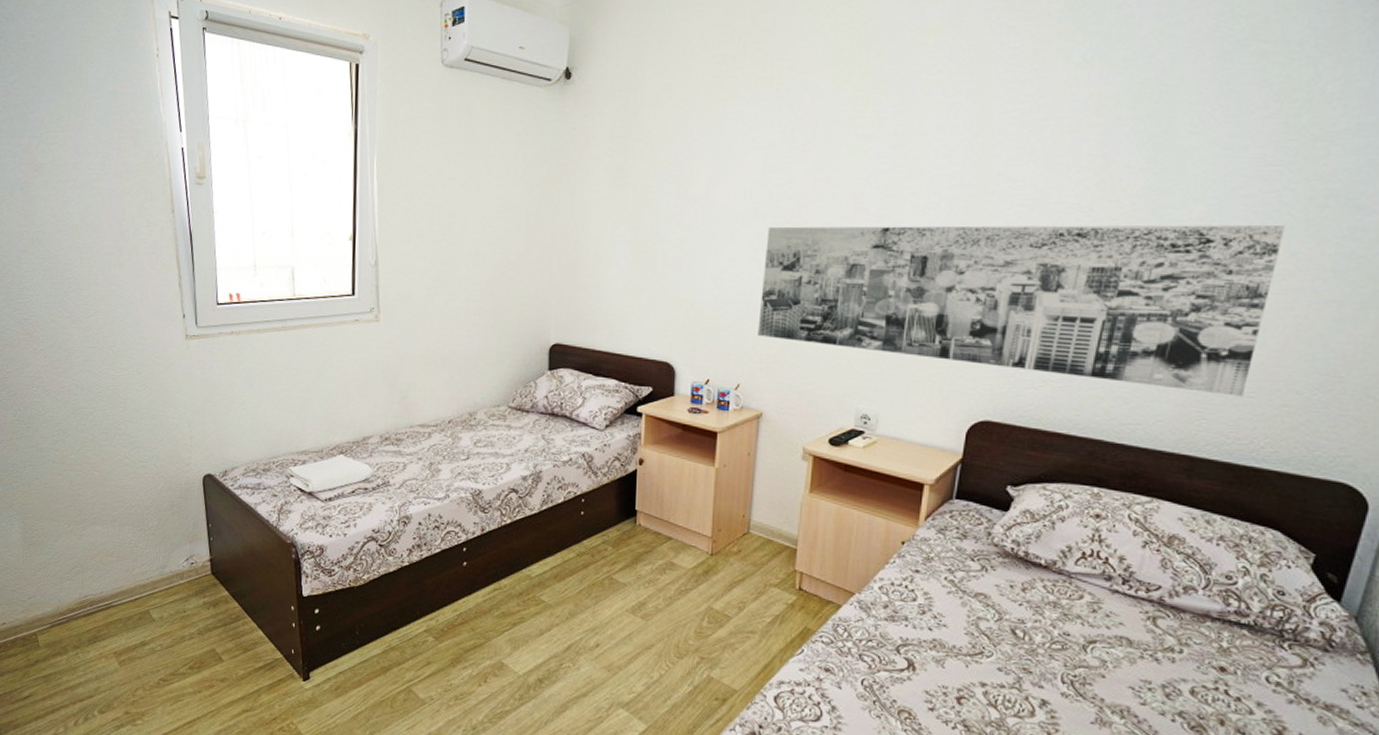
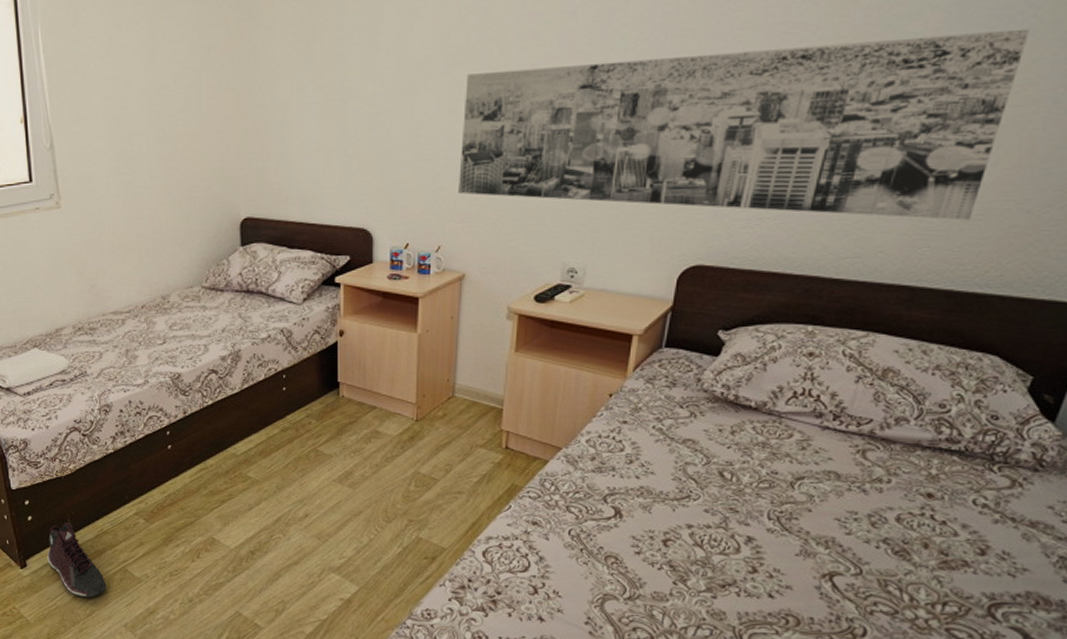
sneaker: none [331,634,390,718] -> present [47,521,107,598]

